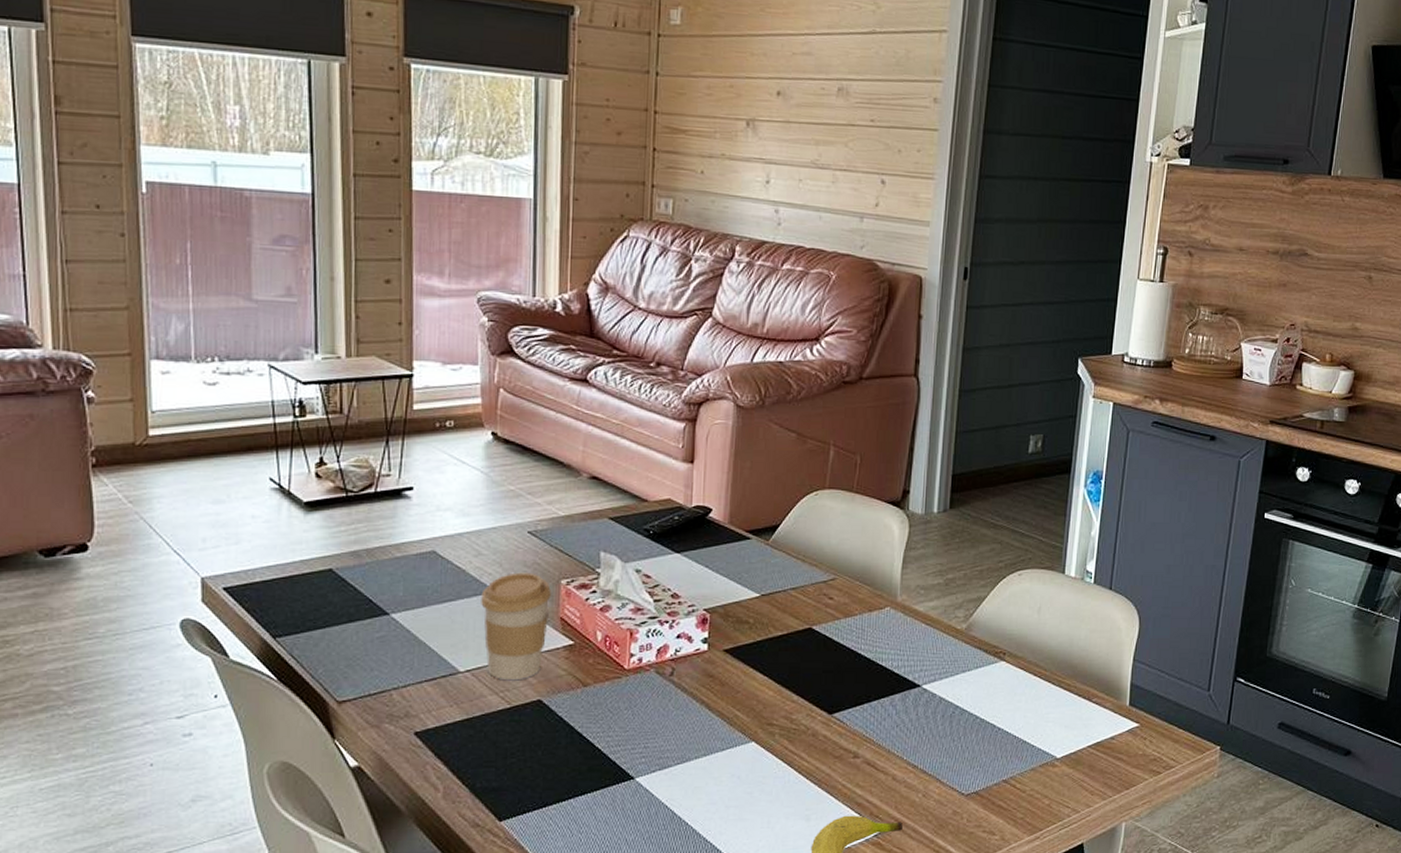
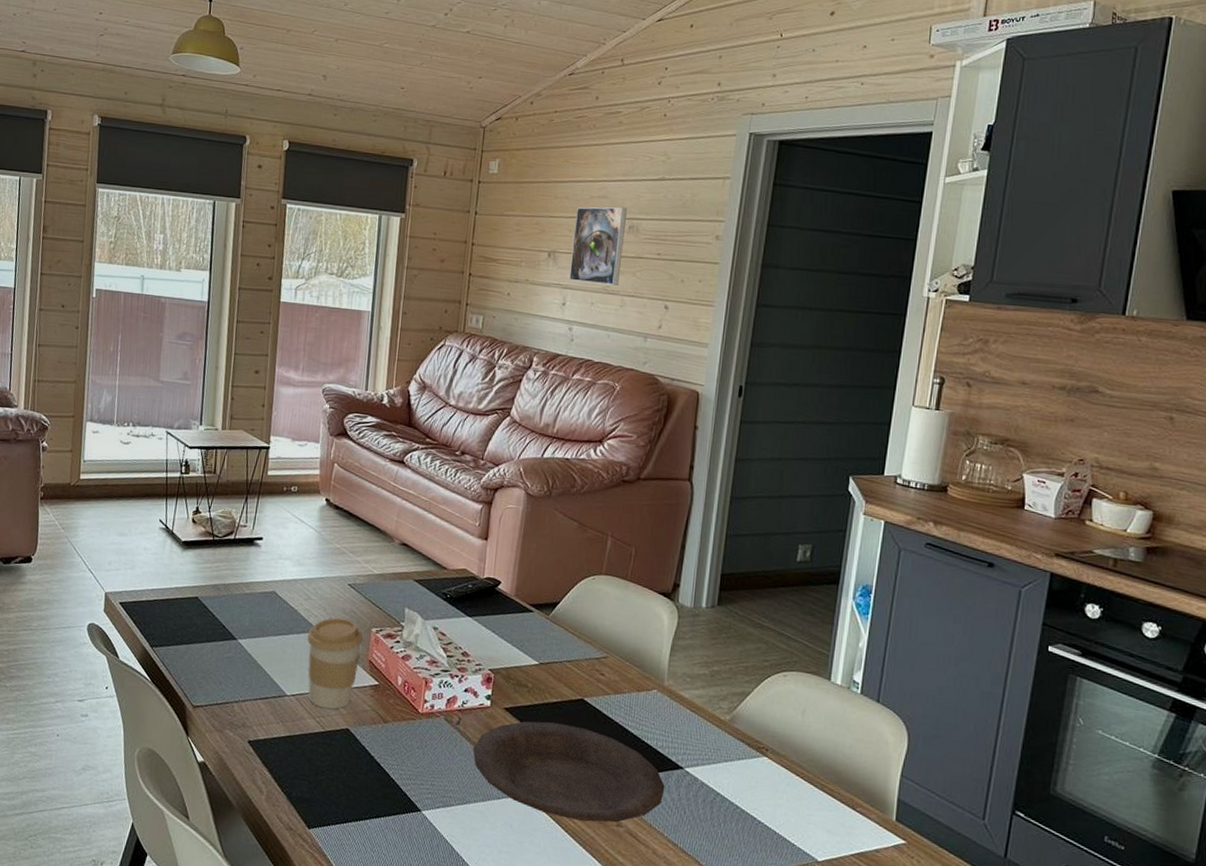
plate: none [690,658,903,759] -> present [473,721,665,823]
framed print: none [773,65,836,158] -> present [569,207,628,286]

